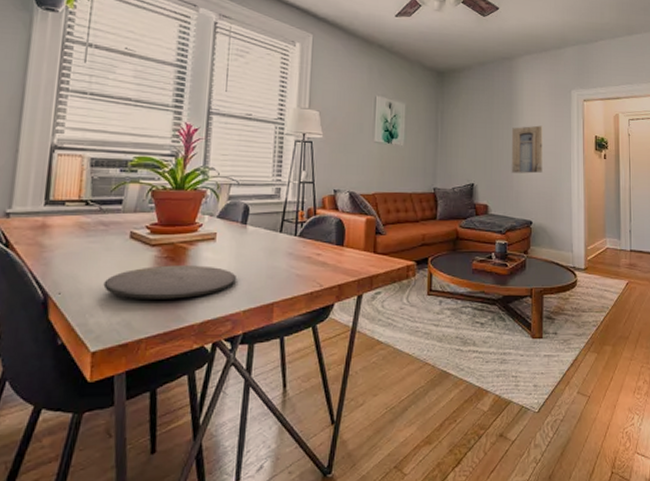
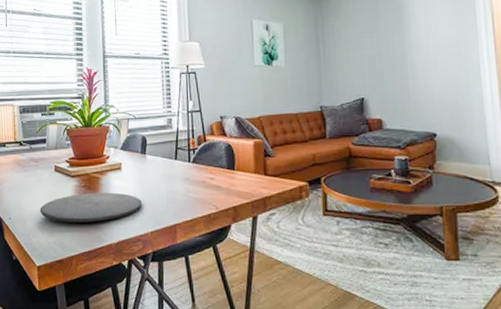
wall art: present [511,125,543,174] -> none [402,26,445,83]

